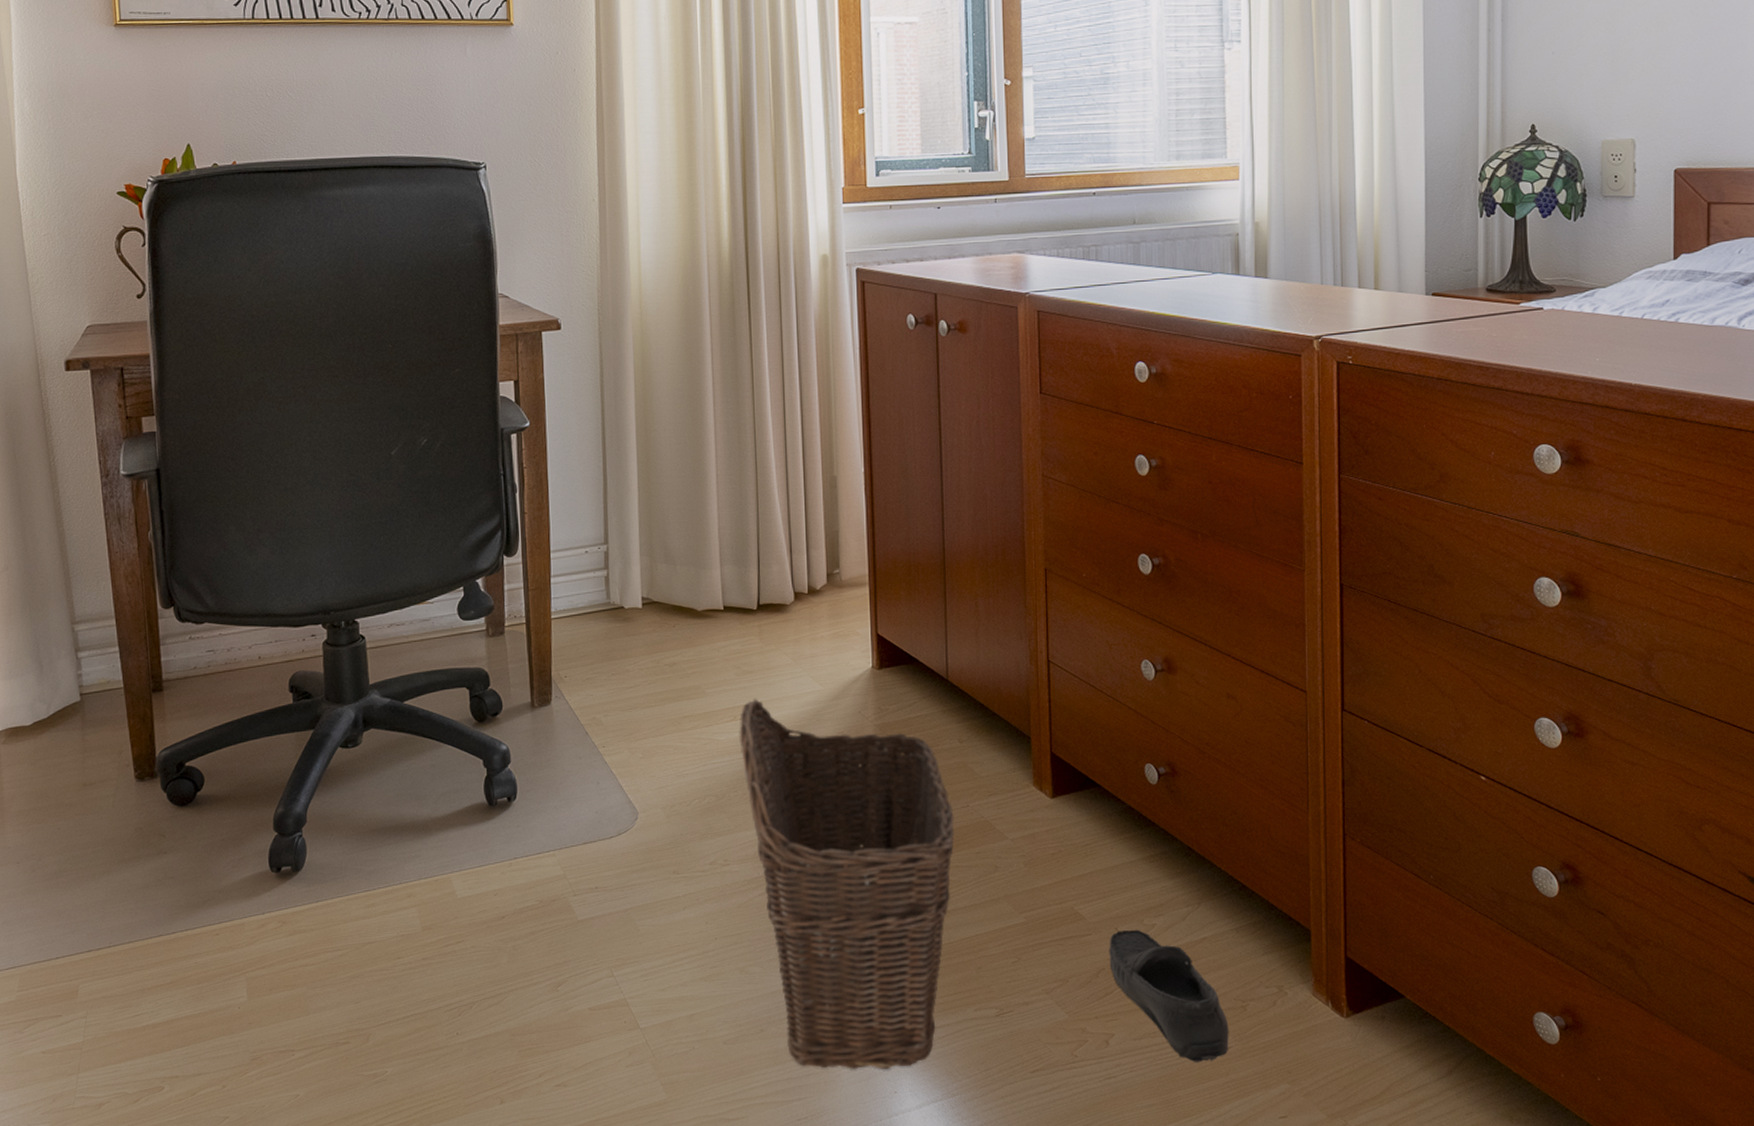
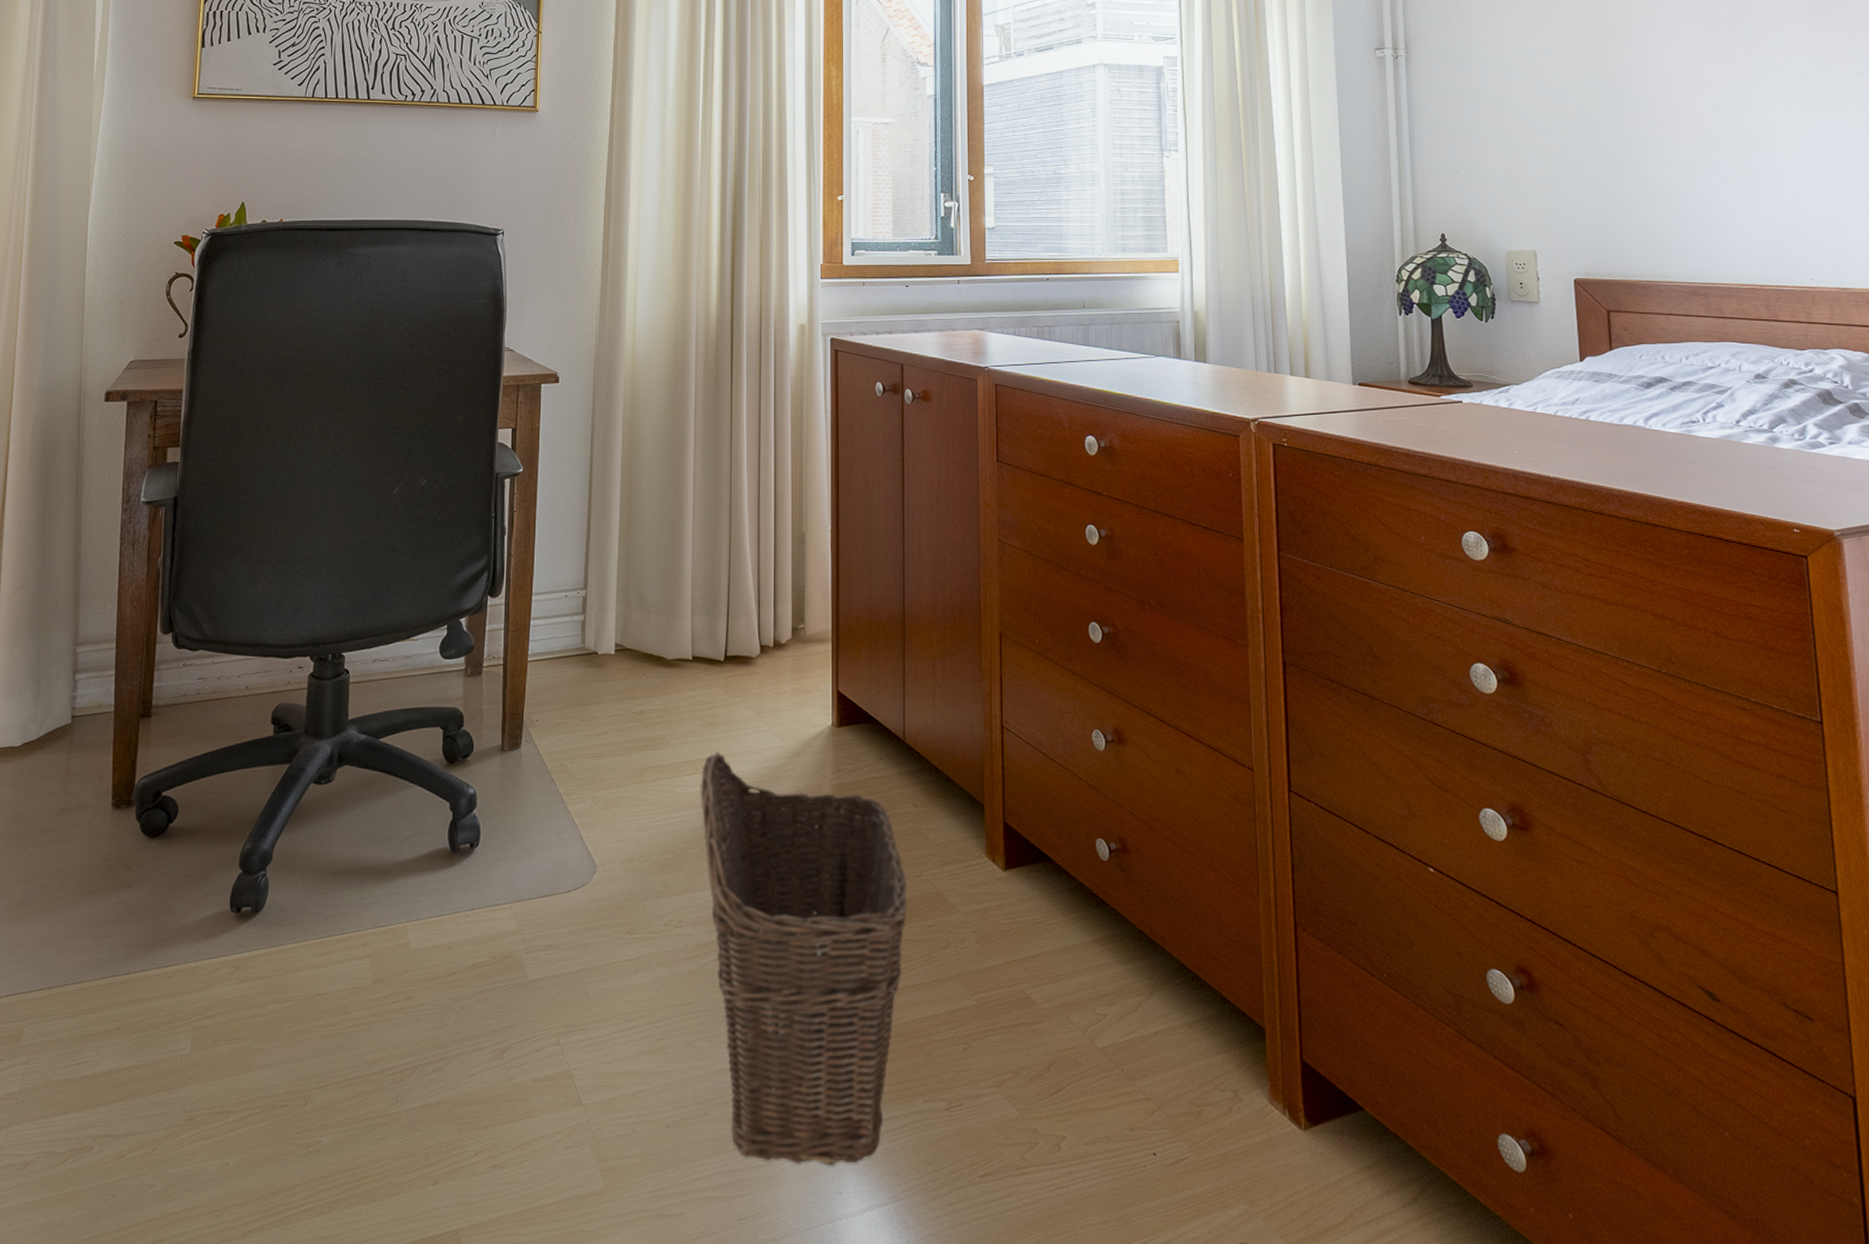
shoe: present [1109,929,1229,1063] -> none [1060,1018,1184,1175]

